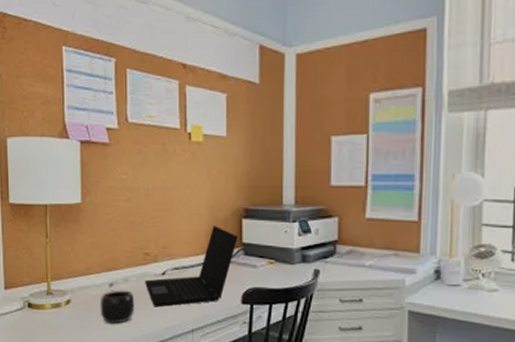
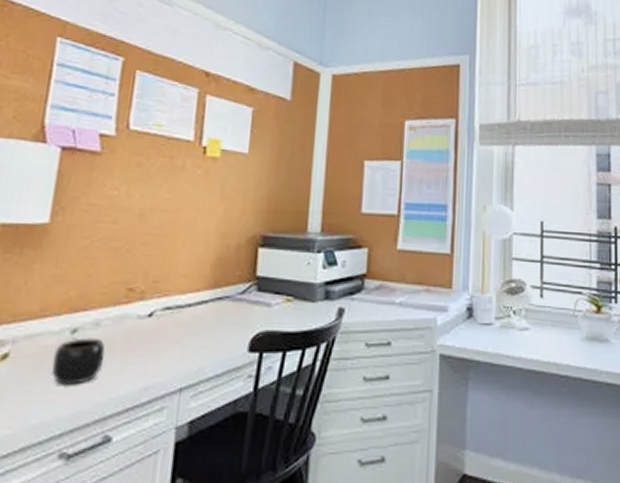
laptop: present [145,225,238,308] -> none [123,254,251,360]

